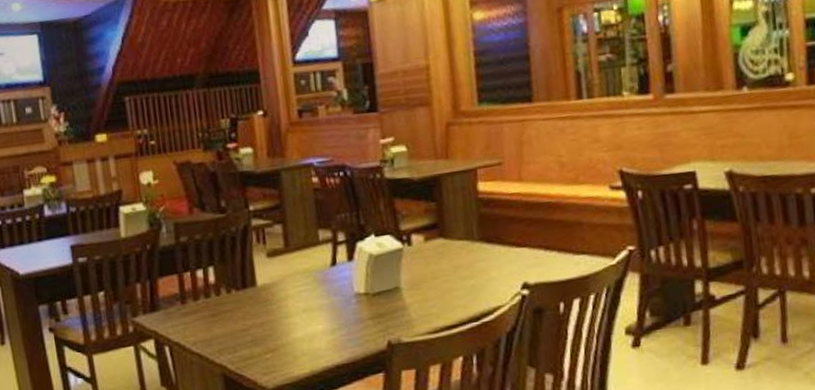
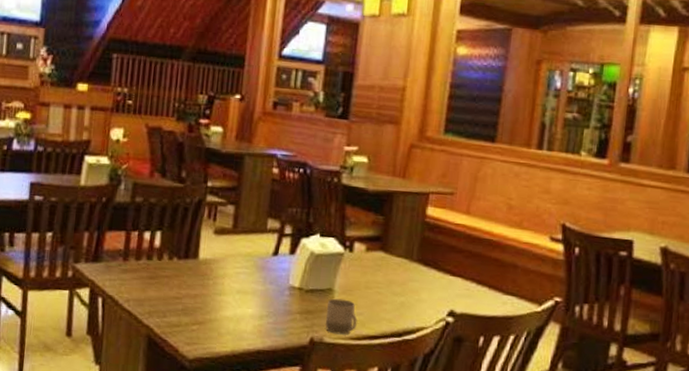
cup: none [397,294,432,332] -> present [325,298,357,335]

